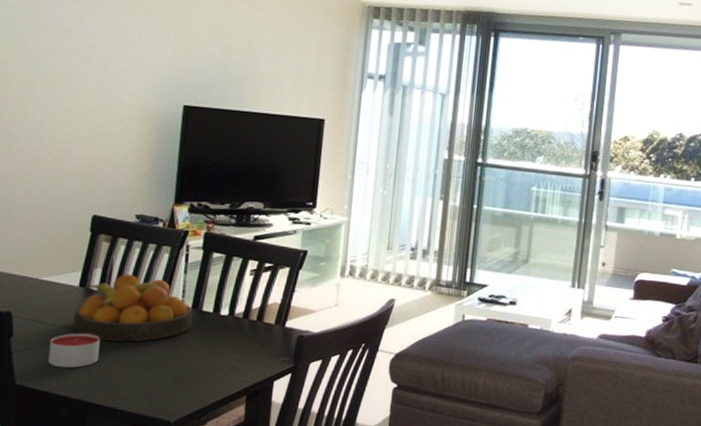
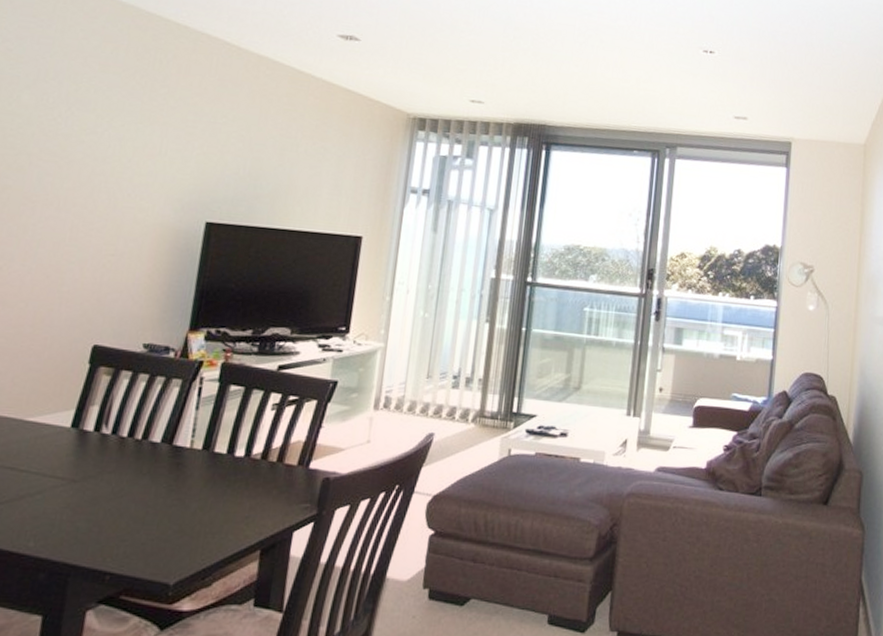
candle: present [48,333,101,369] -> none [26,482,93,525]
fruit bowl: present [72,273,194,342] -> none [59,411,204,491]

